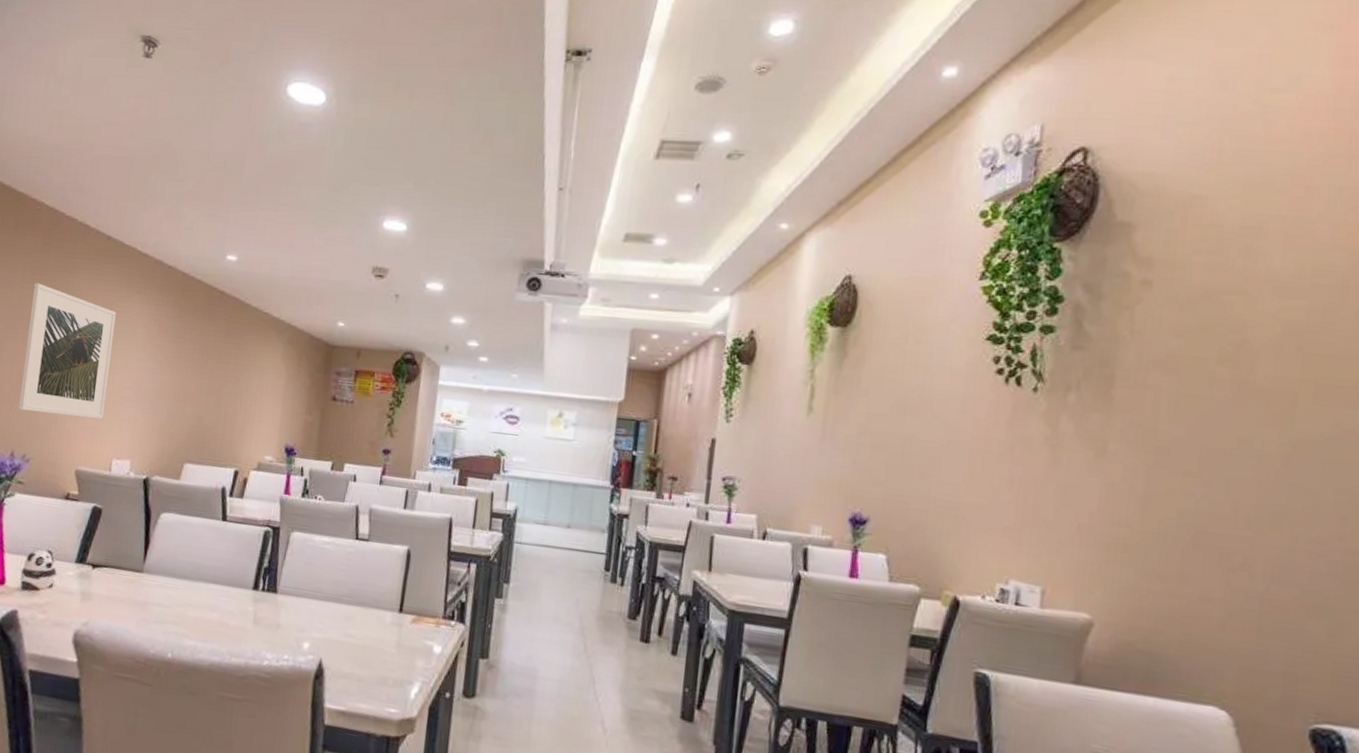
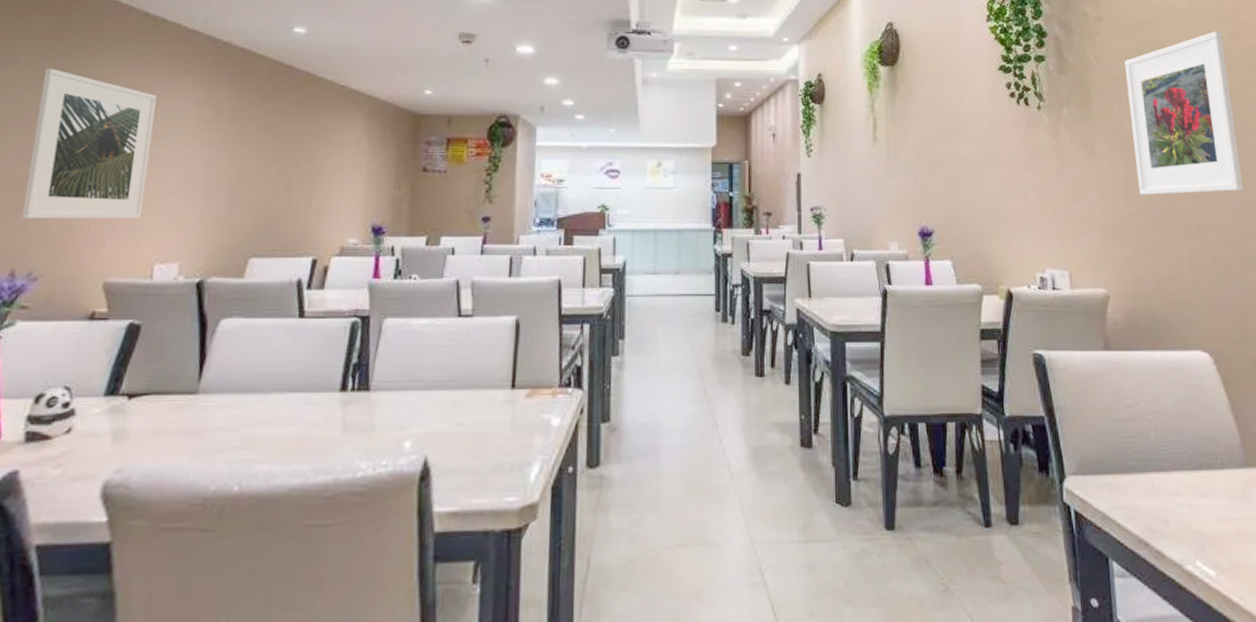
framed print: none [1163,307,1345,521] -> present [1124,31,1244,196]

